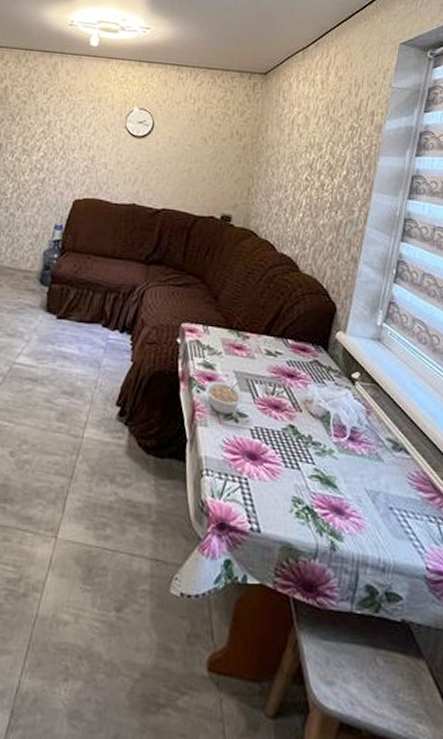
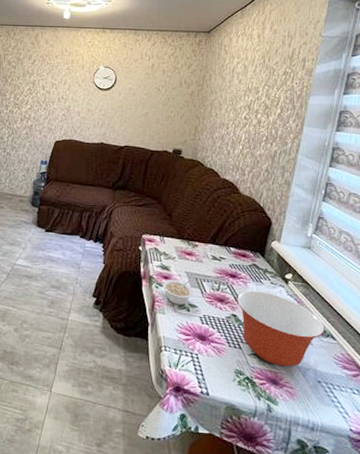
mixing bowl: none [295,394,397,491] -> present [237,290,325,367]

